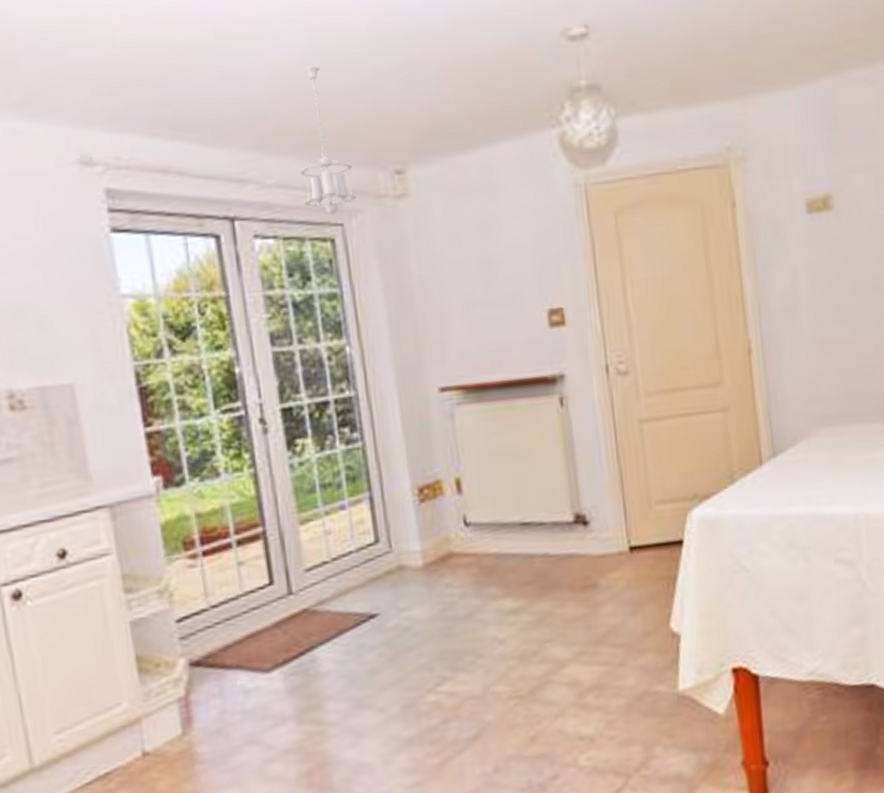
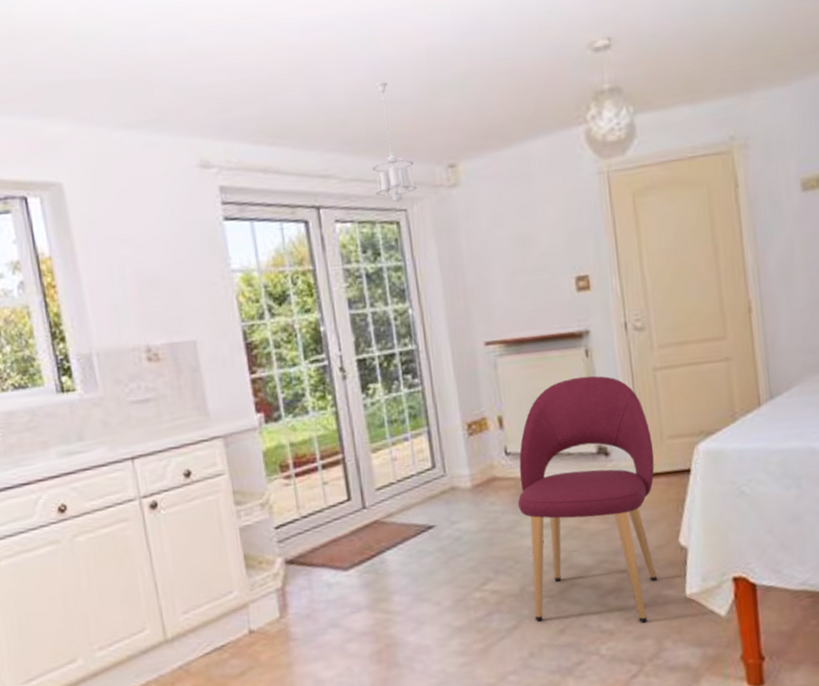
dining chair: none [479,429,646,728] -> present [517,376,658,623]

